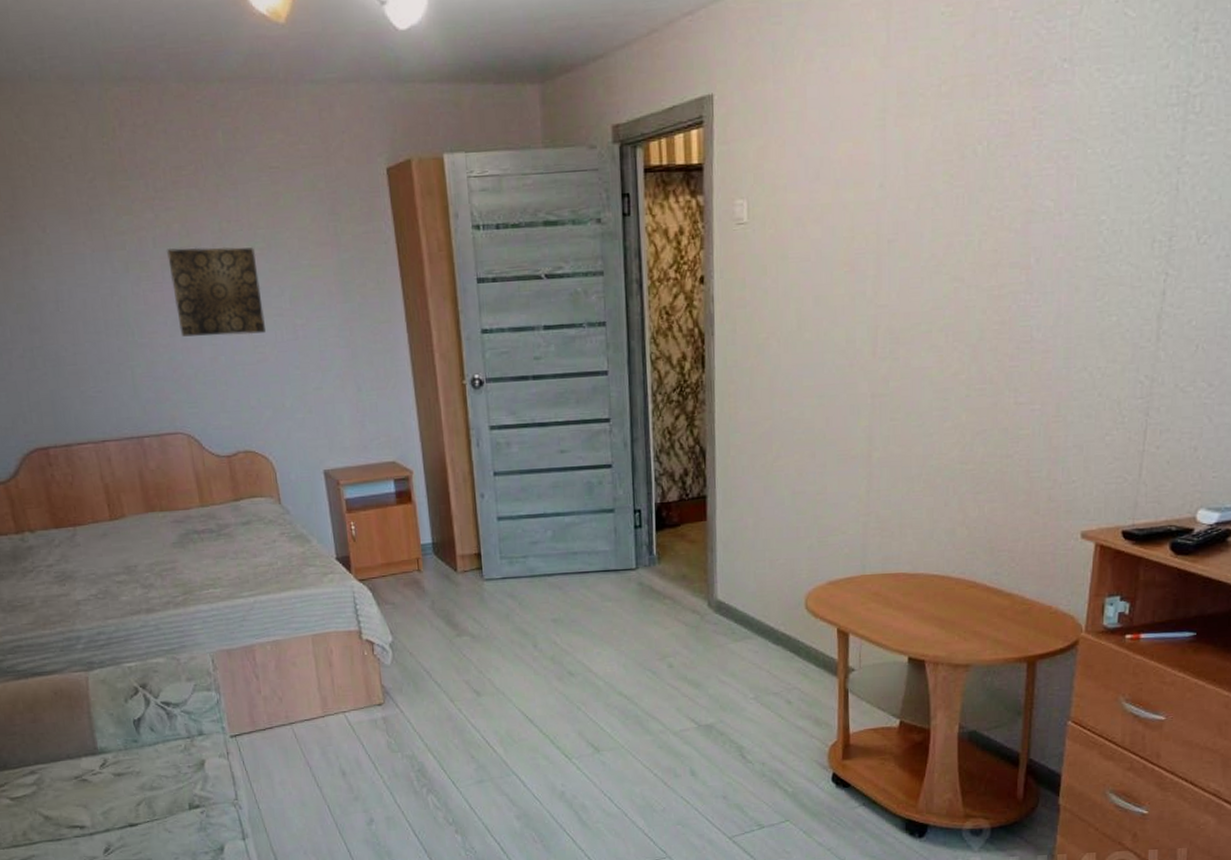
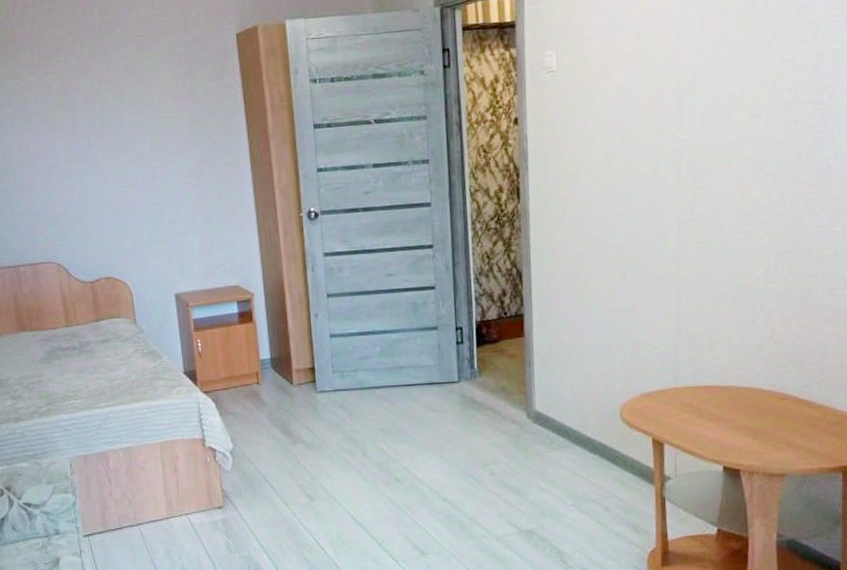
wall art: present [167,247,266,337] -> none [47,103,128,180]

